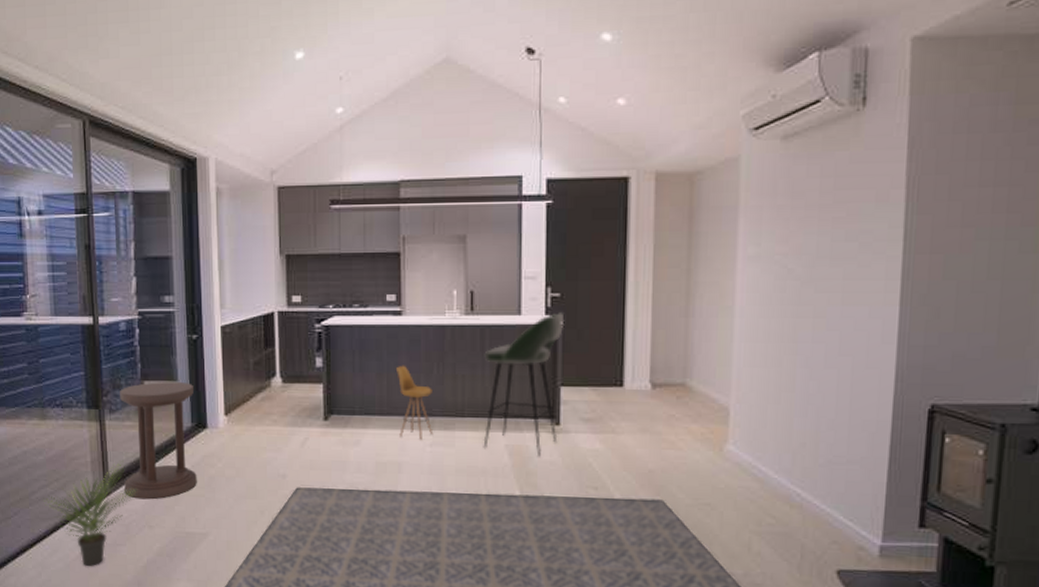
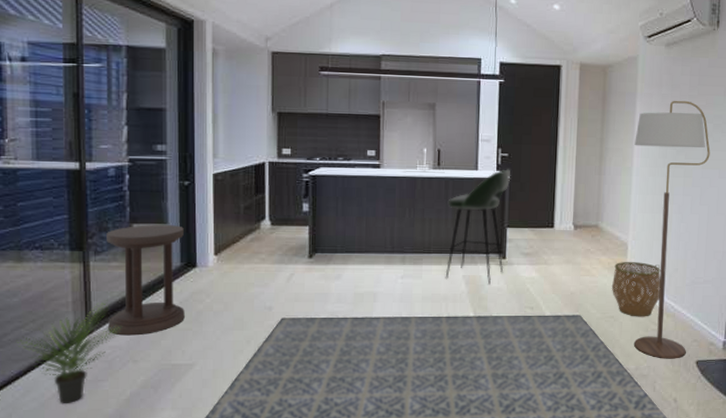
bar stool: present [397,365,434,440] -> none [374,210,405,273]
basket: none [706,432,780,507] -> present [611,262,661,317]
floor lamp: none [737,212,855,566] -> present [634,100,710,359]

